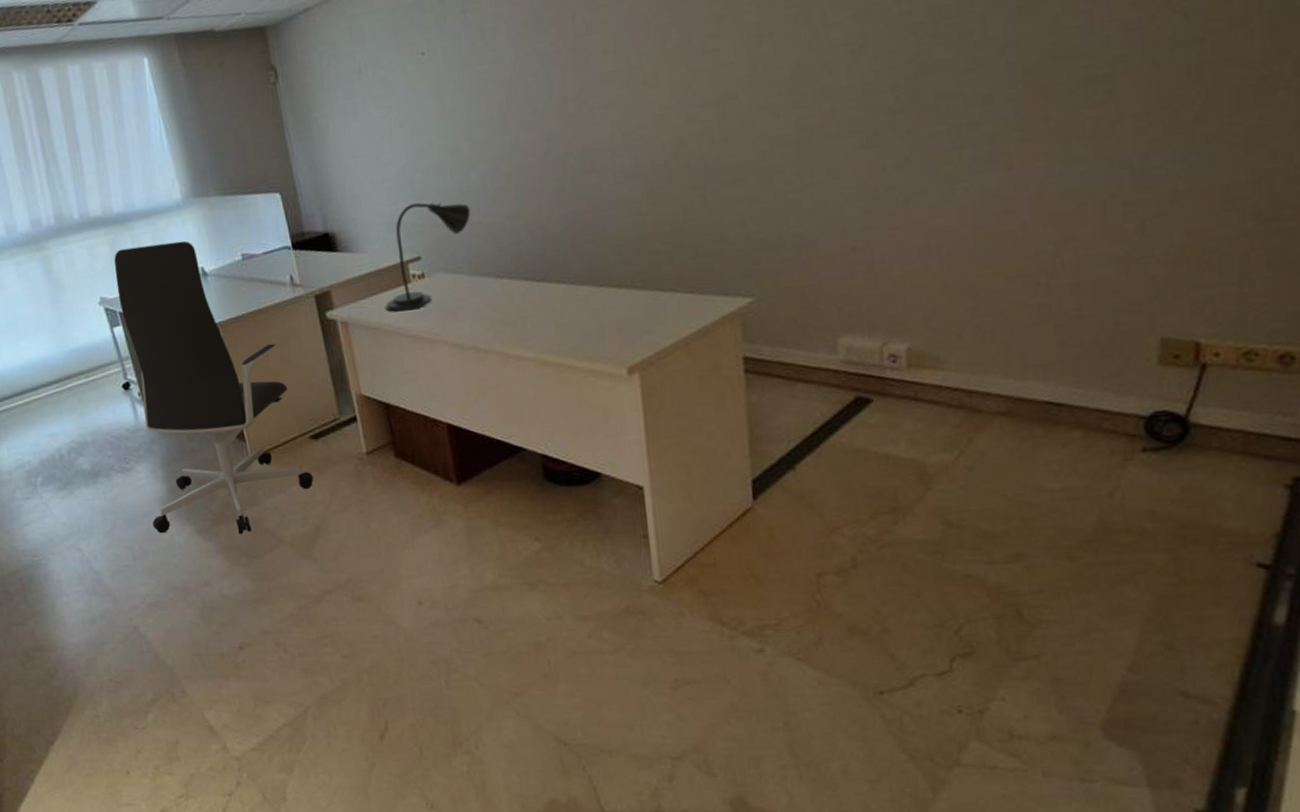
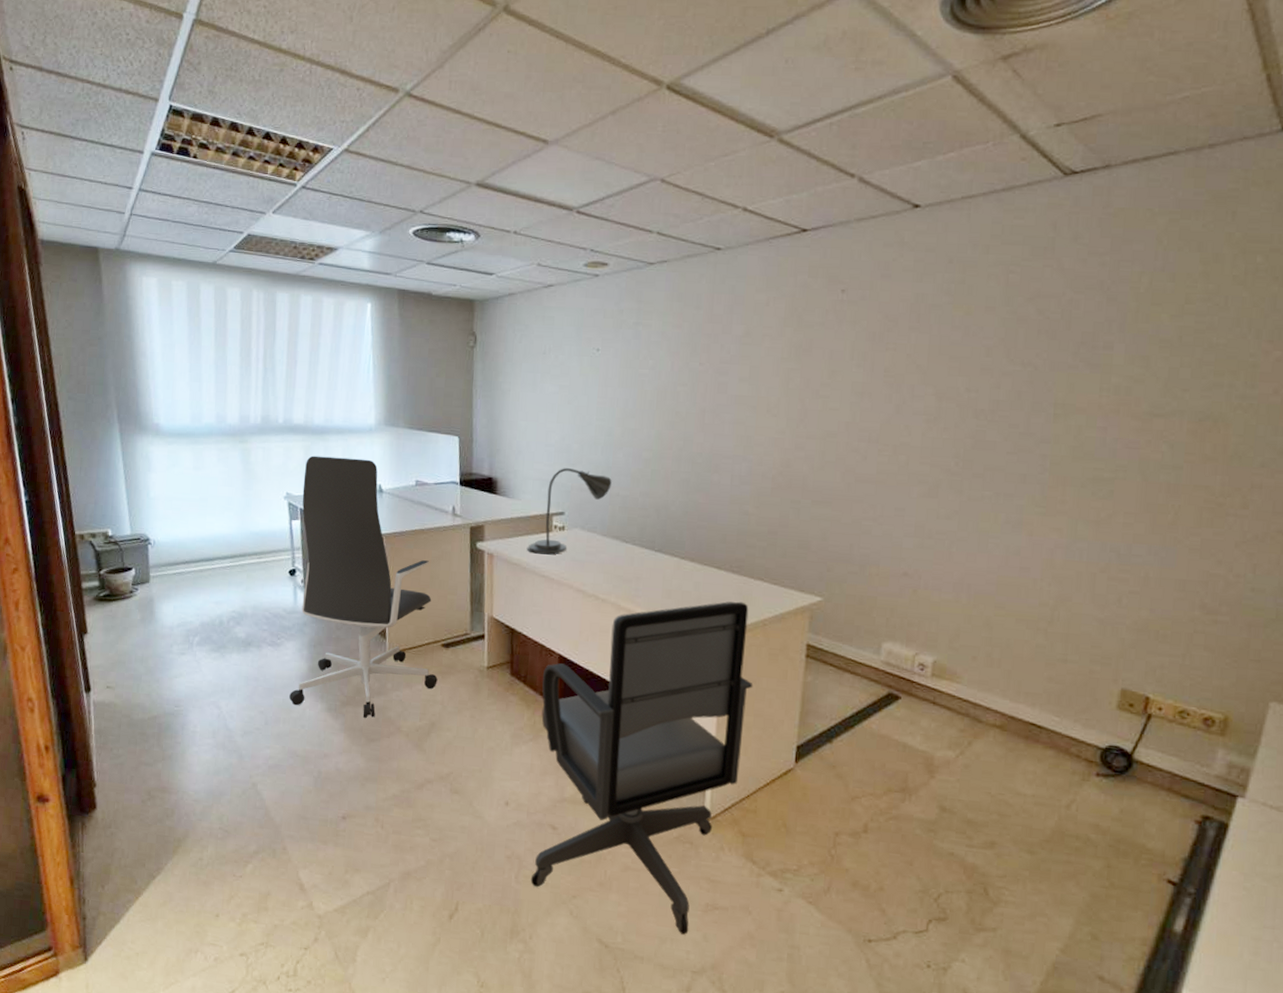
office chair: none [432,321,688,718] -> present [530,601,753,935]

